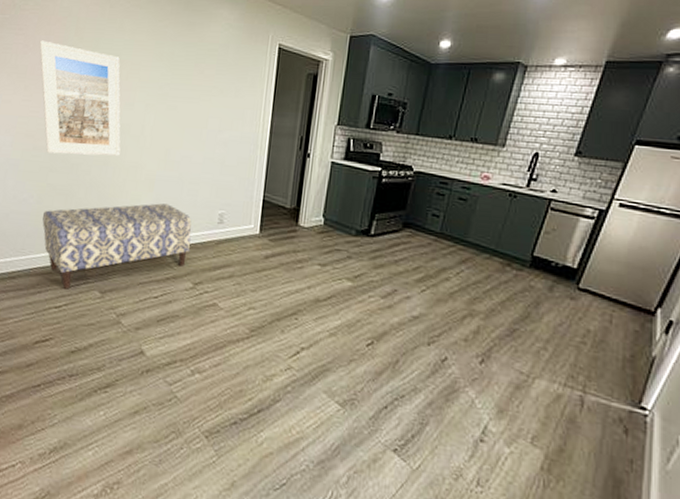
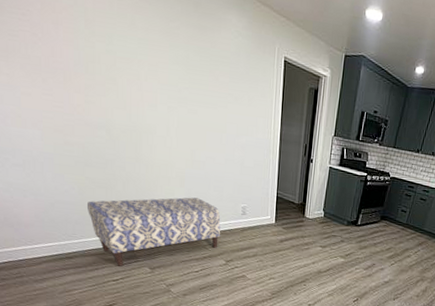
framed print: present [39,40,121,156] -> none [48,29,151,154]

